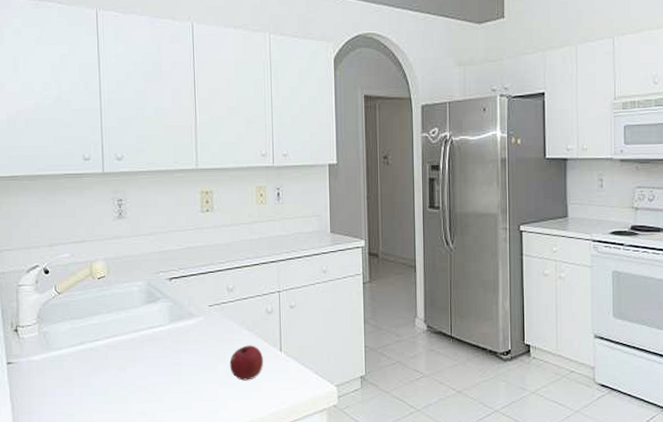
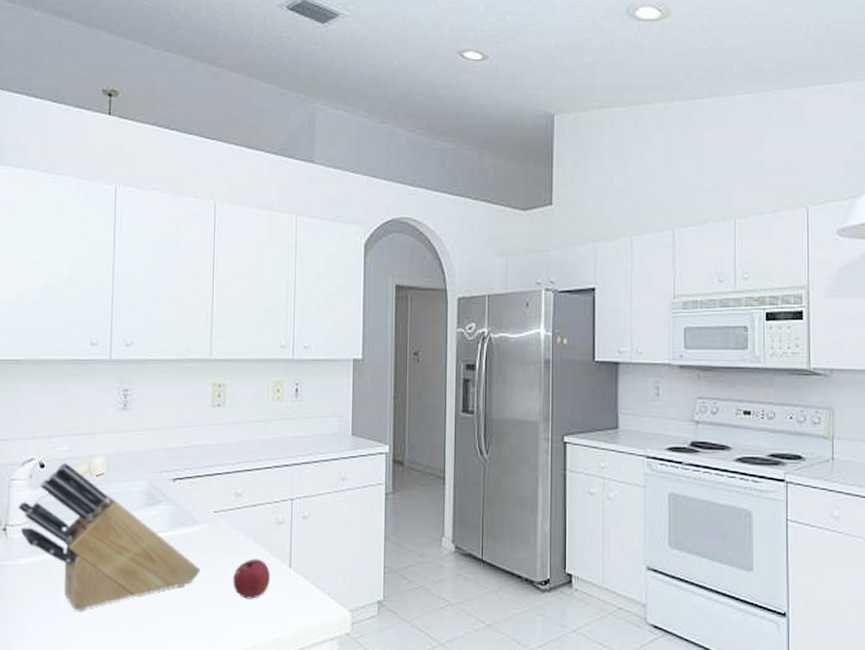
knife block: none [26,267,200,399] -> present [18,462,201,611]

